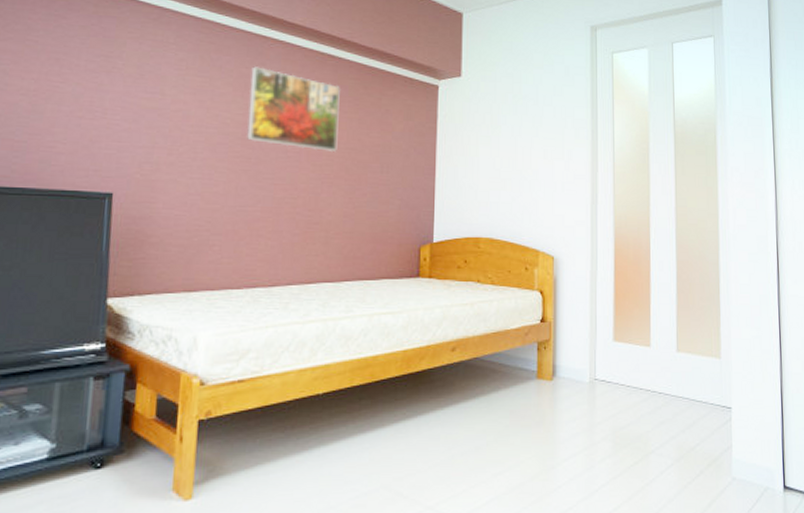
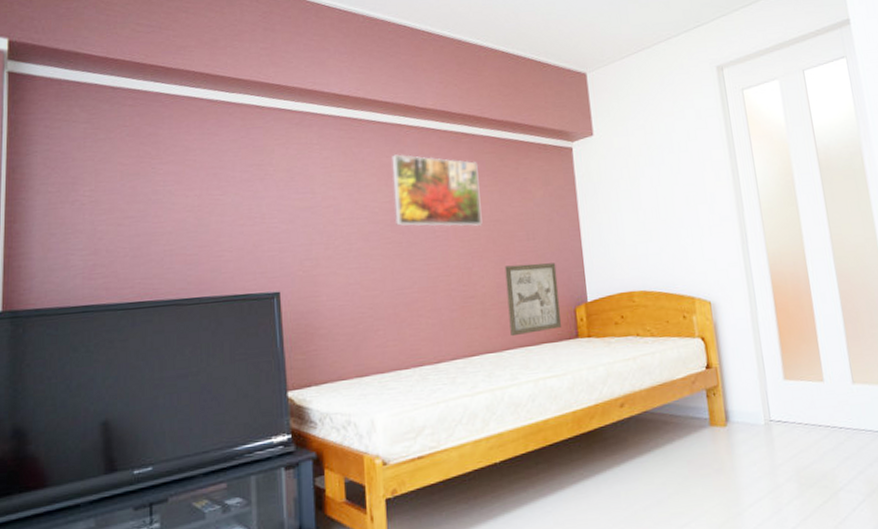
wall art: none [351,196,407,268] -> present [504,263,561,337]

